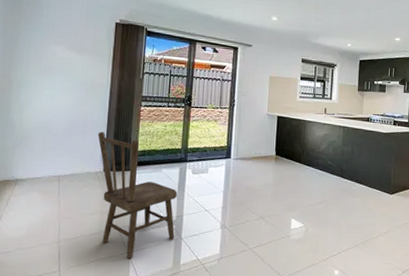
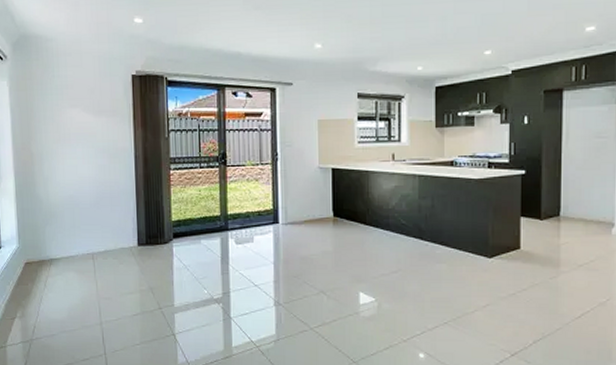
dining chair: present [98,131,177,260] -> none [127,201,222,342]

